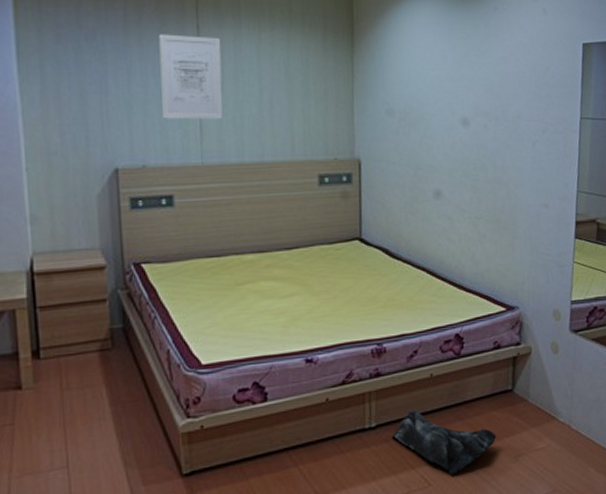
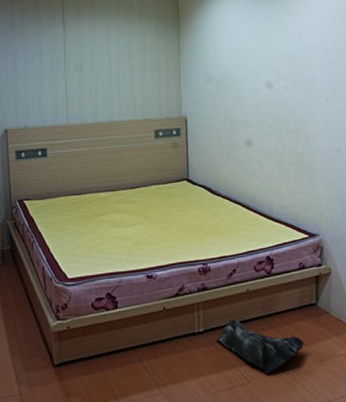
wall art: present [159,34,223,120] -> none [36,29,83,92]

